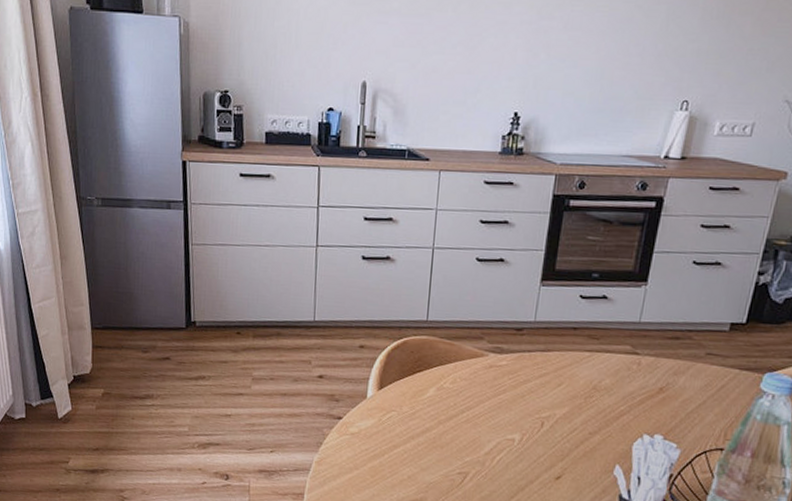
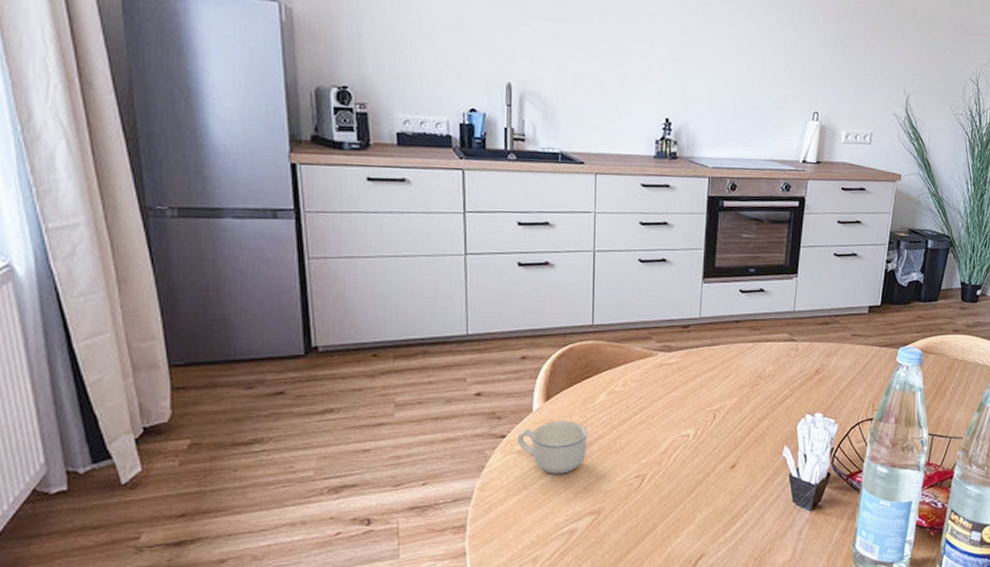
cup: none [351,409,416,461] -> present [517,421,588,474]

